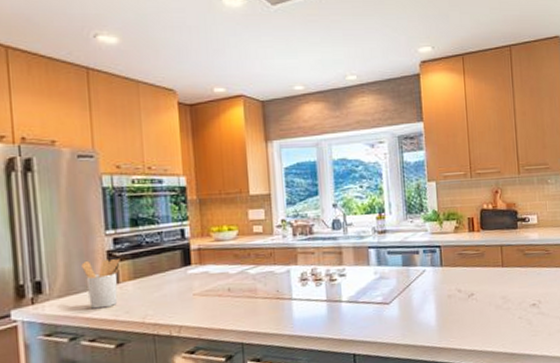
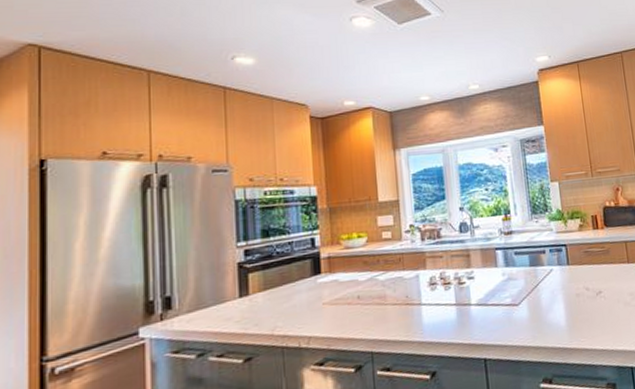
utensil holder: present [81,258,122,309] -> none [212,270,253,323]

